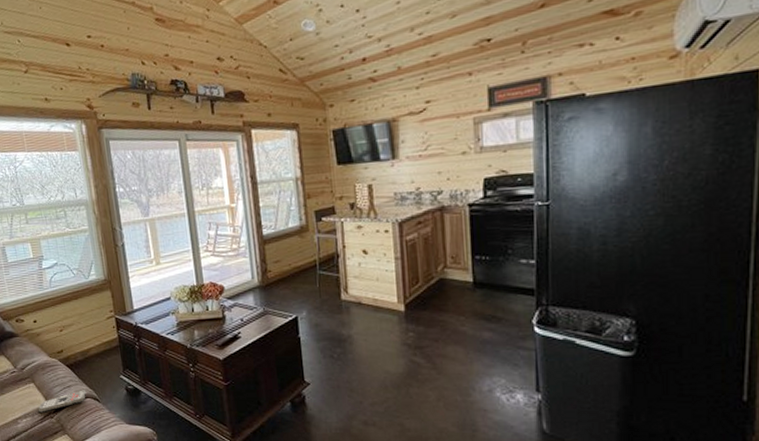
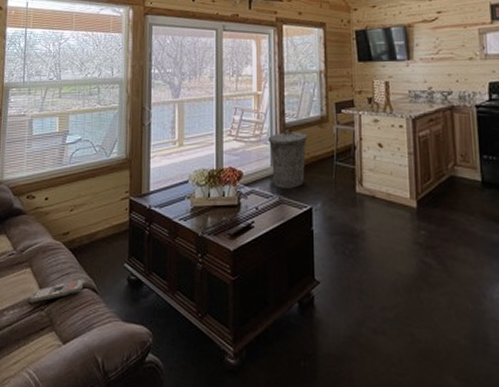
trash can: none [246,241,288,300] -> present [268,129,307,188]

